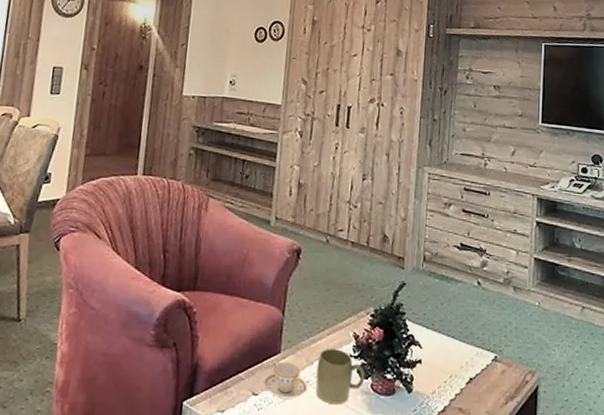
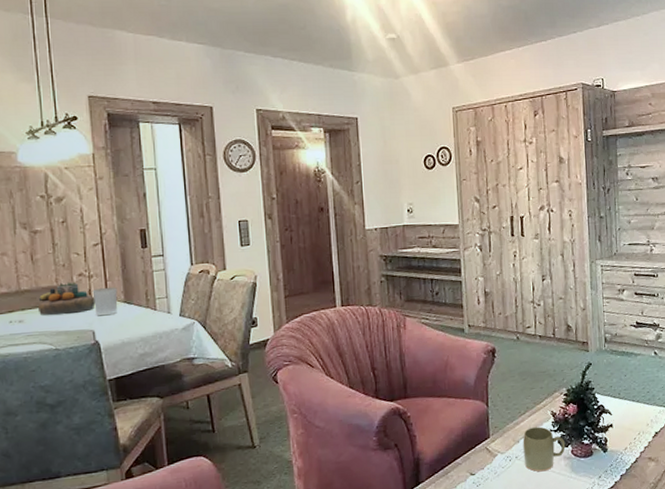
teacup: present [264,362,307,399] -> none [479,444,517,474]

